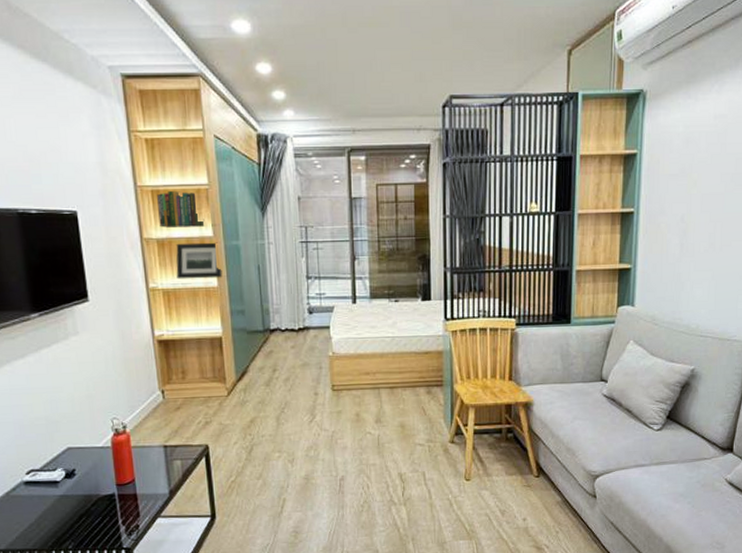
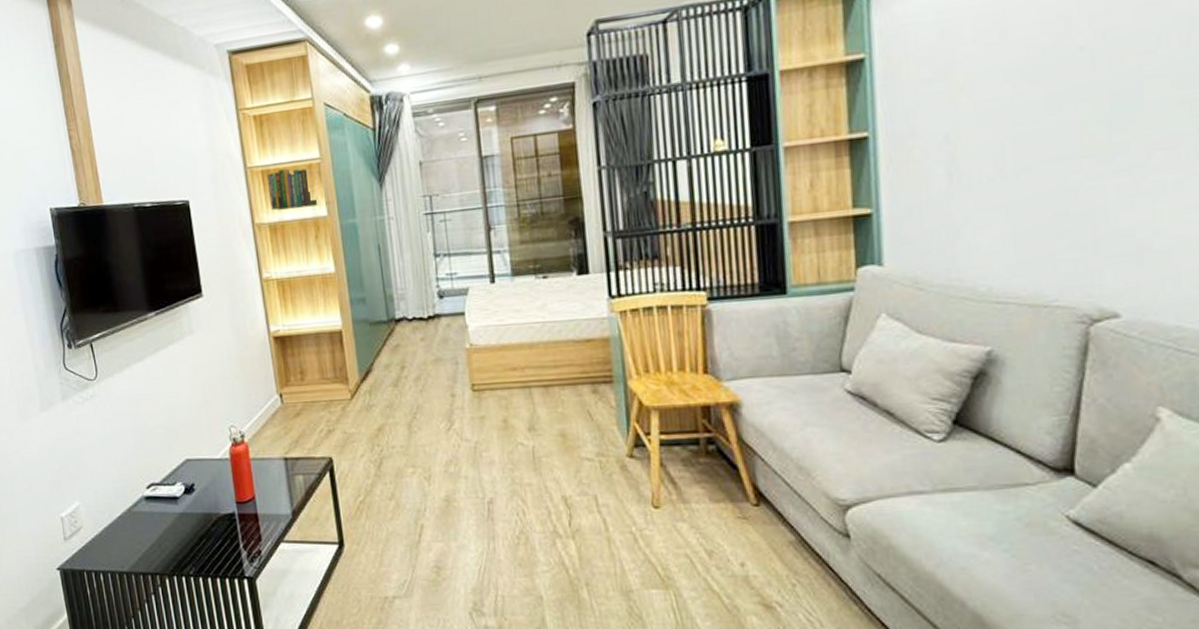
picture frame: present [176,242,223,279] -> none [288,222,340,267]

